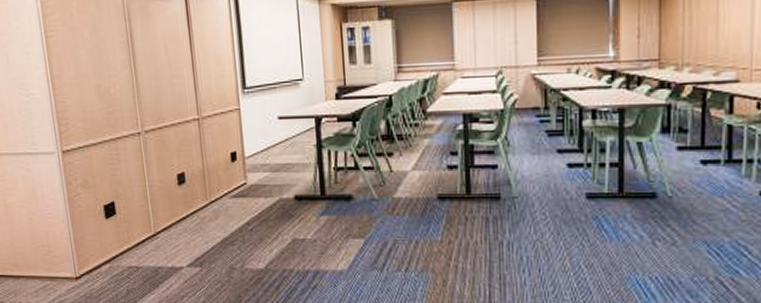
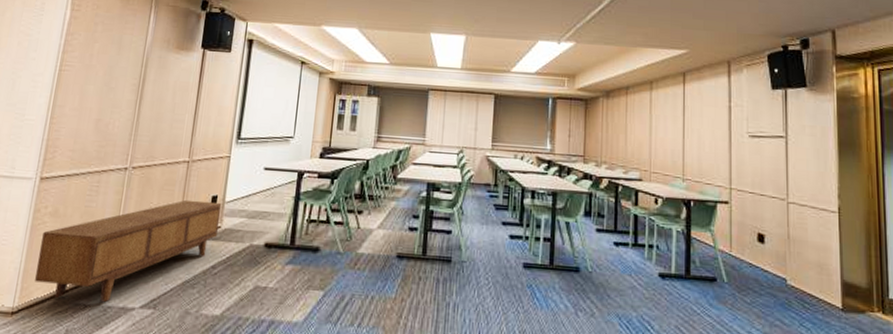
sideboard: none [80,158,246,264] -> present [34,199,222,303]

